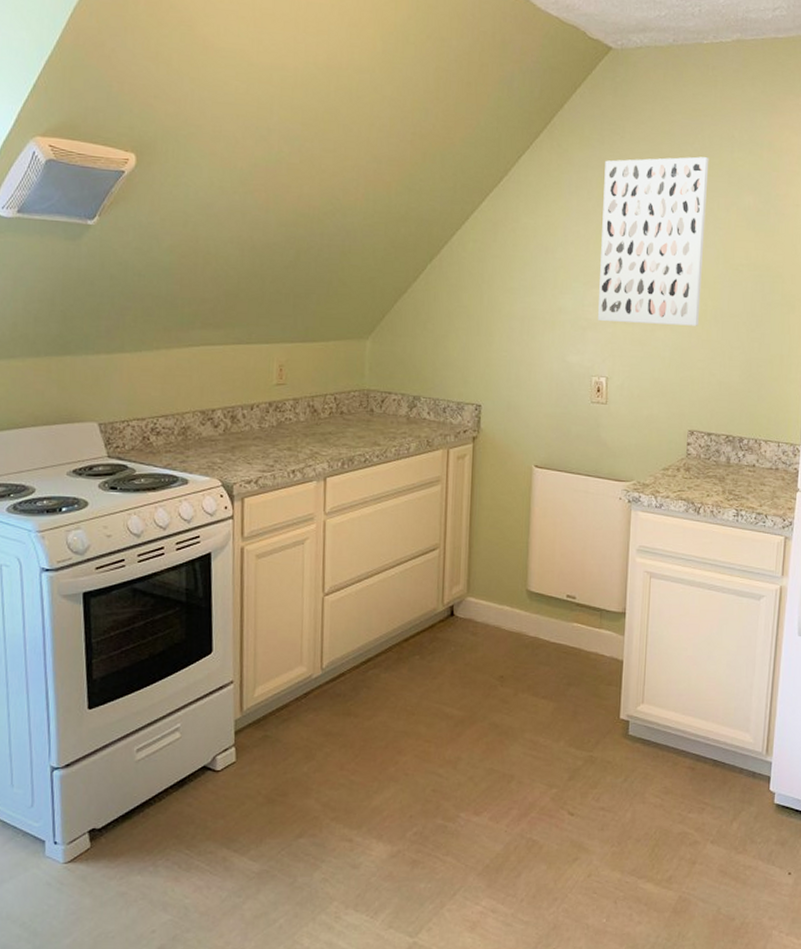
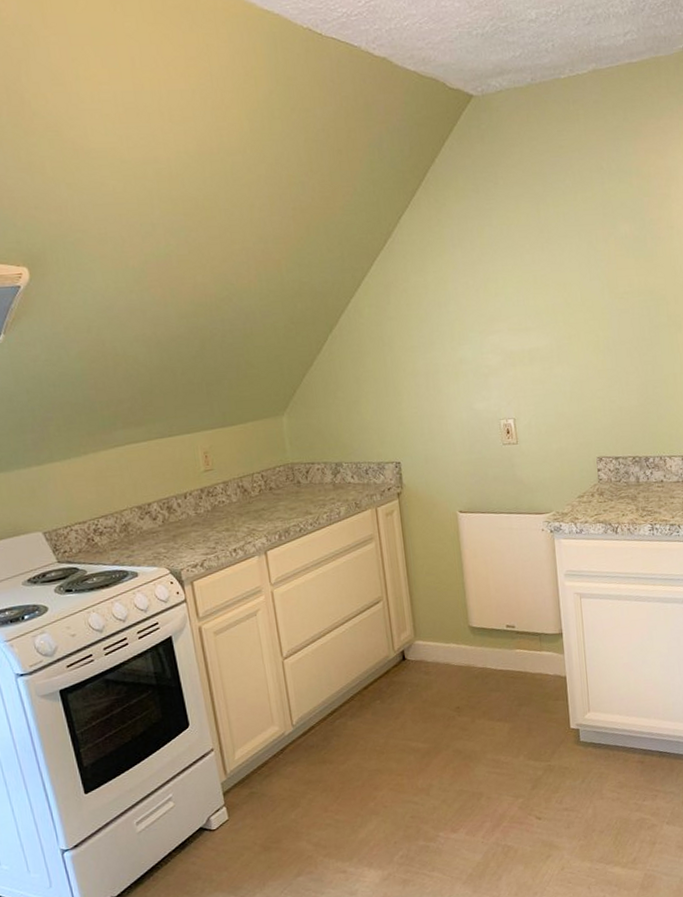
wall art: present [598,156,709,326] -> none [482,192,593,367]

